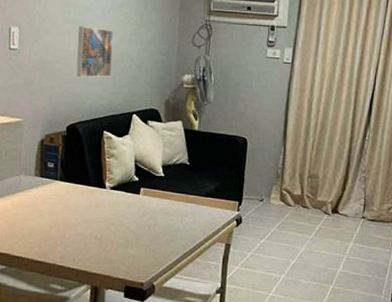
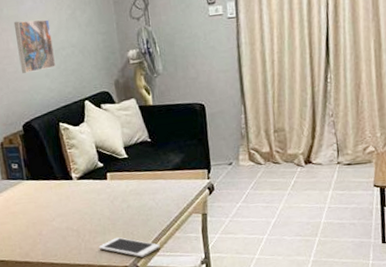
cell phone: none [118,252,179,277] -> present [98,237,160,257]

